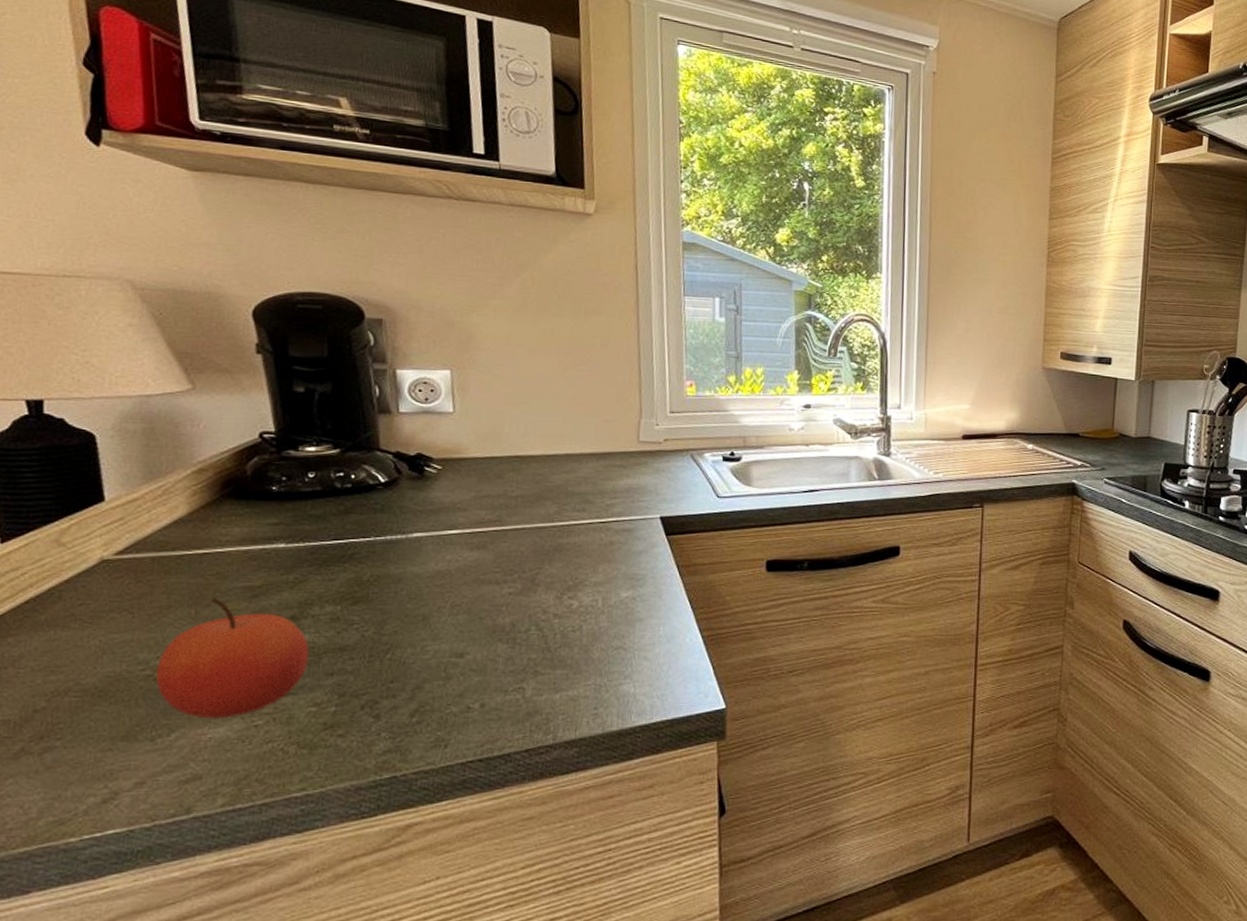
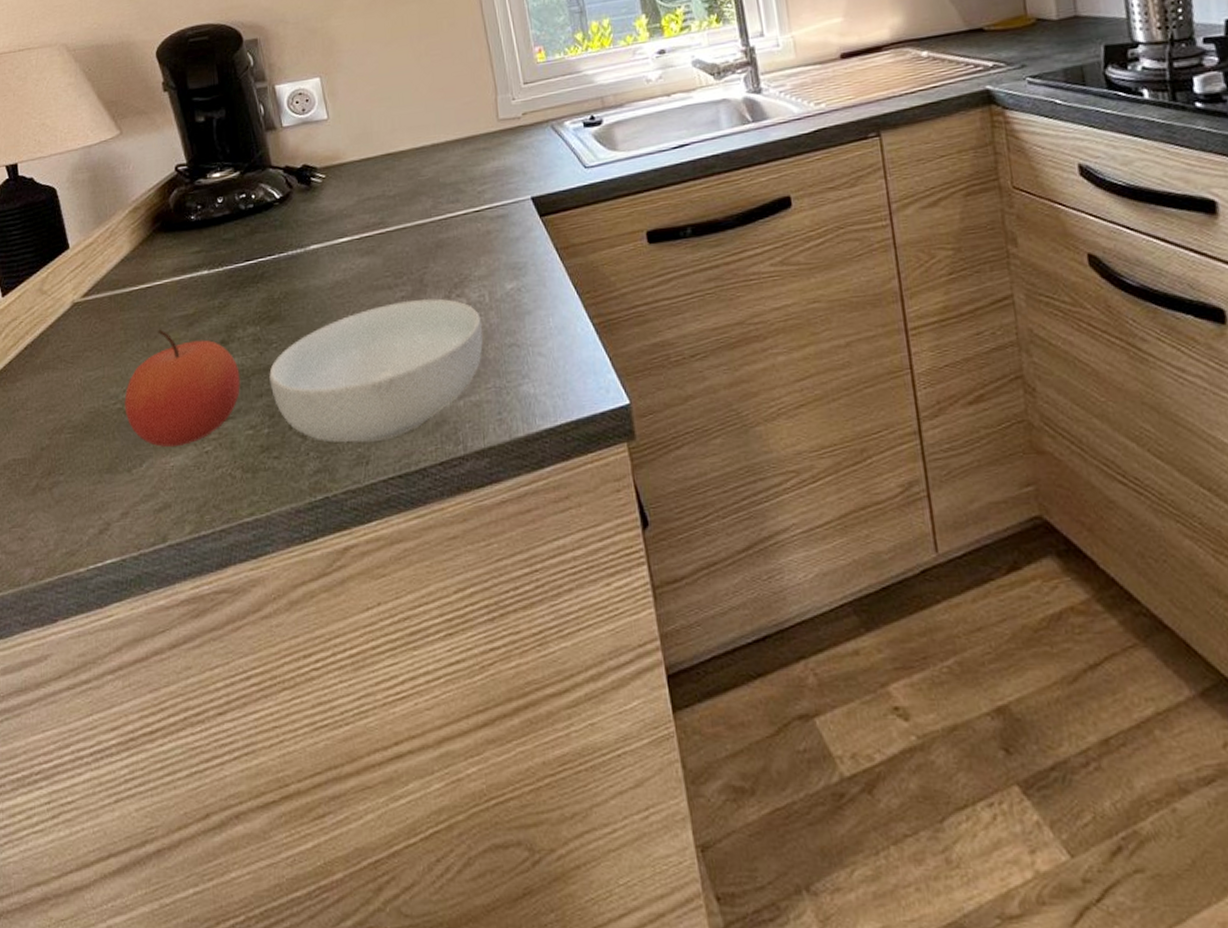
cereal bowl: none [344,596,591,727] -> present [269,298,483,443]

